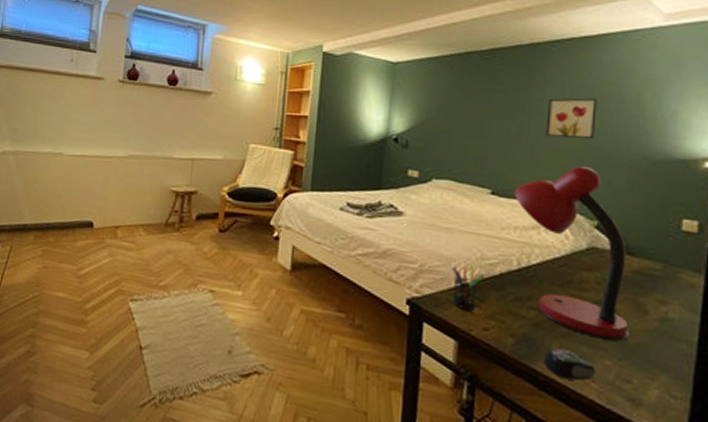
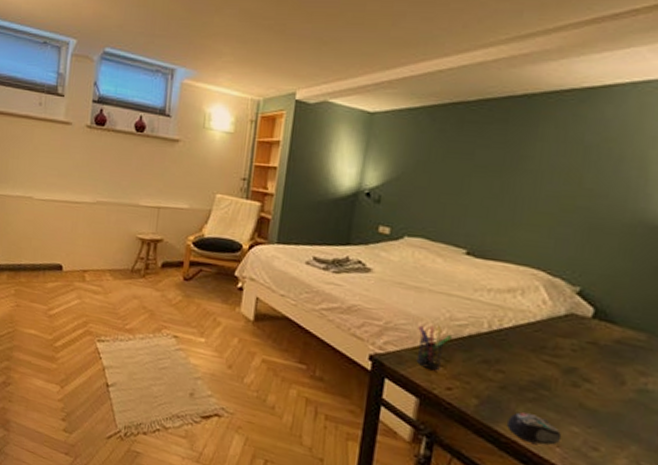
desk lamp: present [514,166,630,342] -> none [491,229,610,410]
wall art: present [546,98,597,139] -> none [532,155,594,200]

